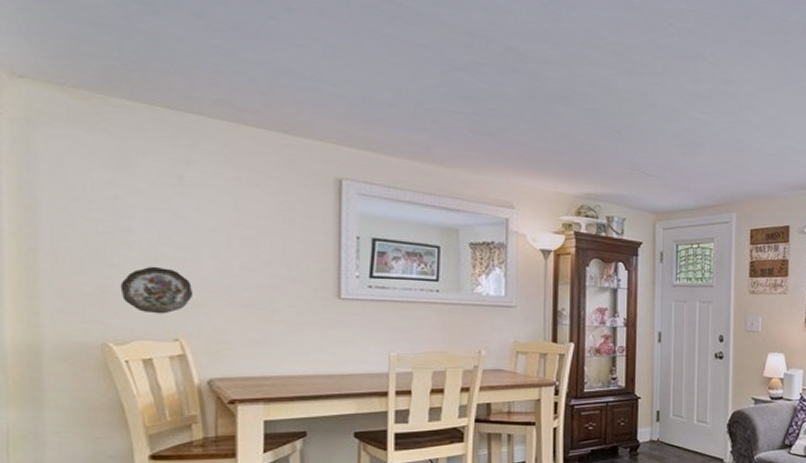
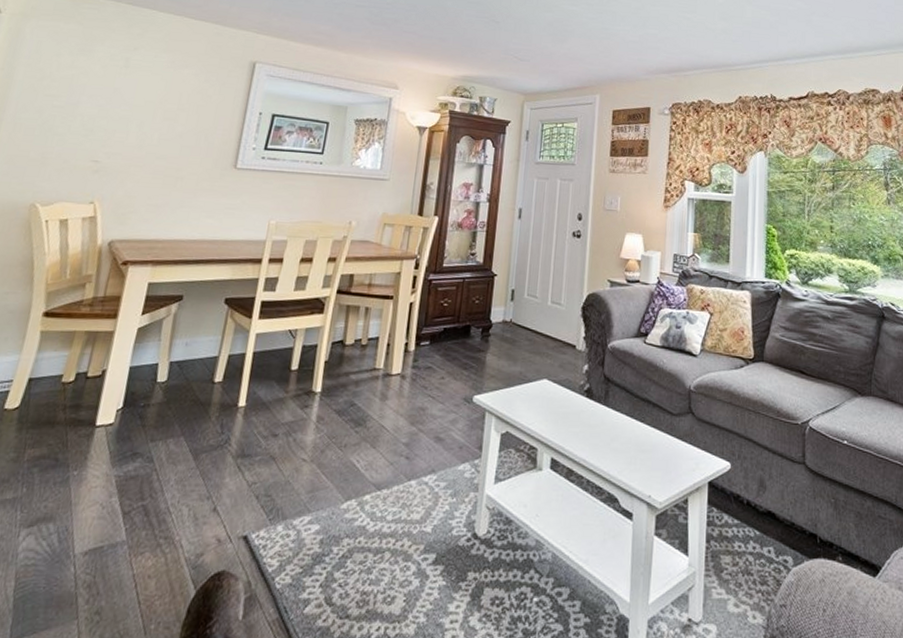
decorative plate: present [120,266,194,314] -> none [57,136,116,179]

